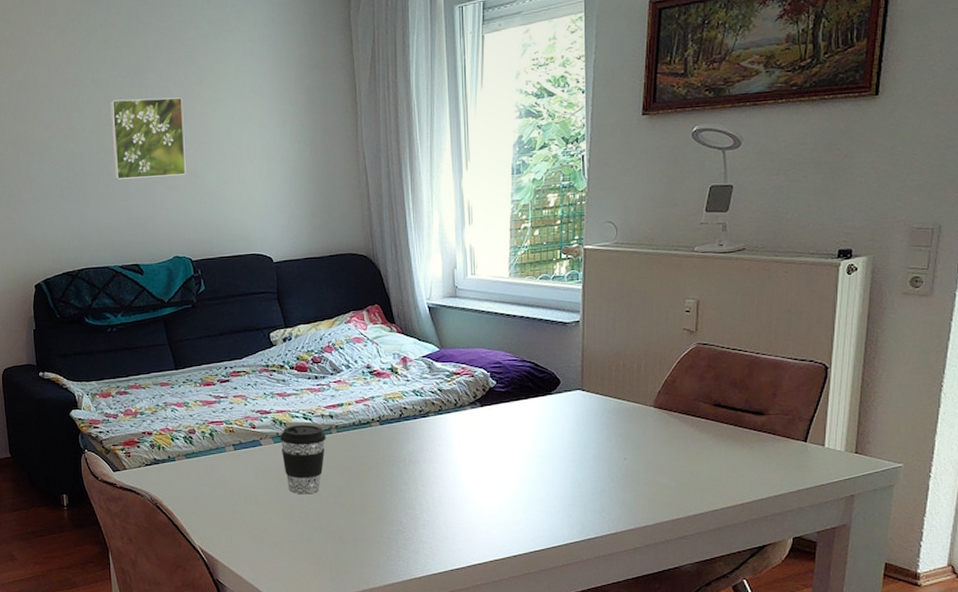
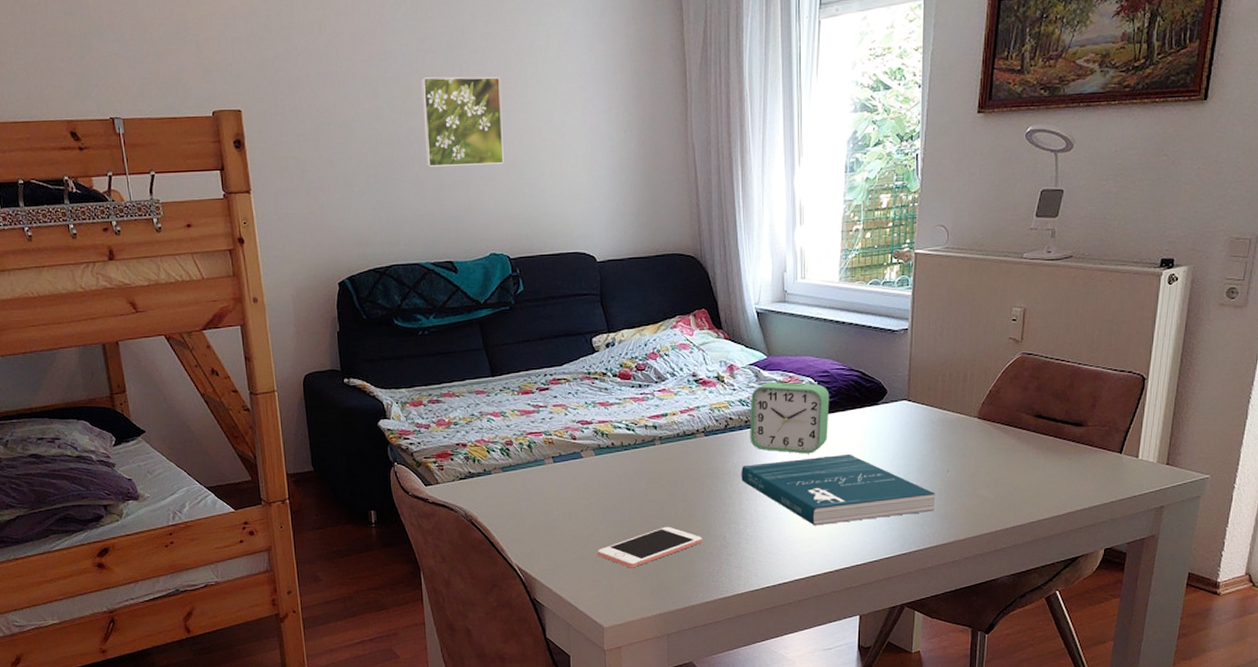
cell phone: none [276,511,380,552] -> present [597,526,703,568]
coffee cup: present [280,424,326,495] -> none [602,435,649,509]
book: none [416,442,614,512] -> present [741,453,936,526]
alarm clock: none [424,373,503,442] -> present [750,382,830,454]

